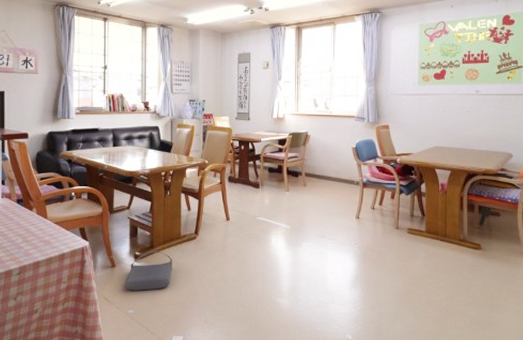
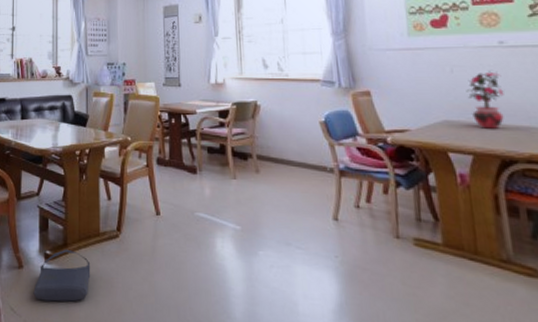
potted flower: none [451,112,475,153] -> present [466,71,504,130]

